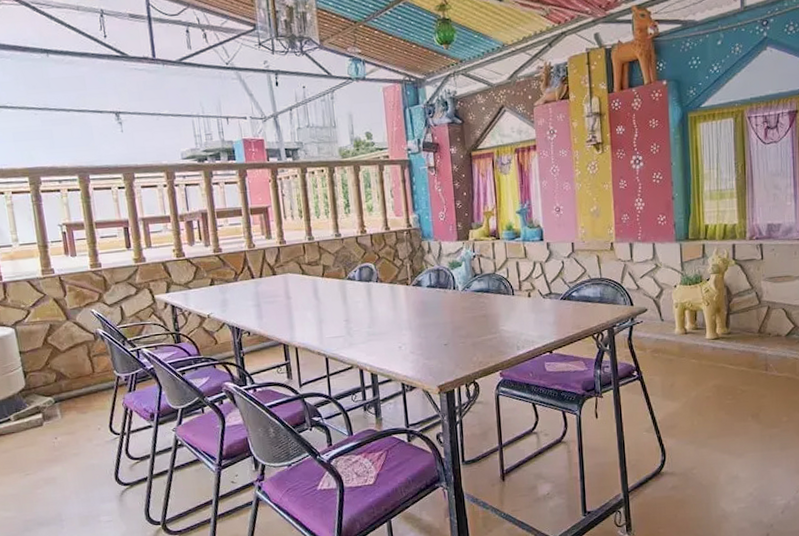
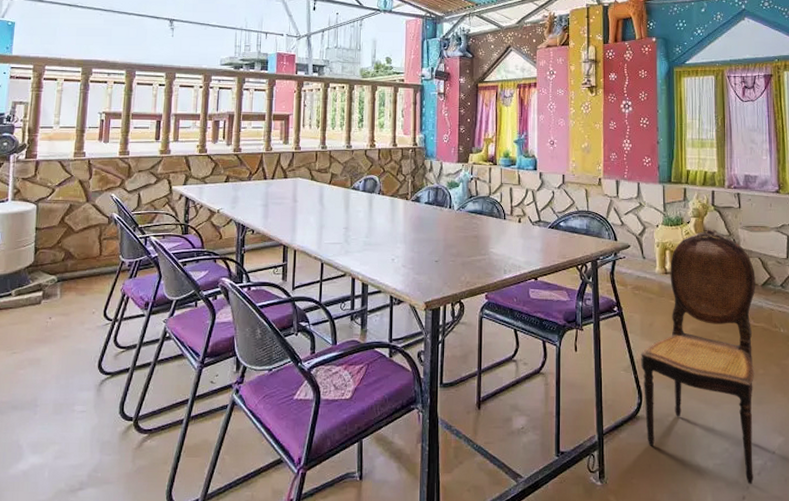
dining chair: none [663,283,780,522] -> present [641,228,756,484]

